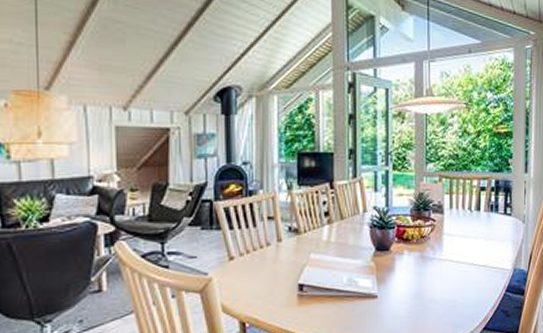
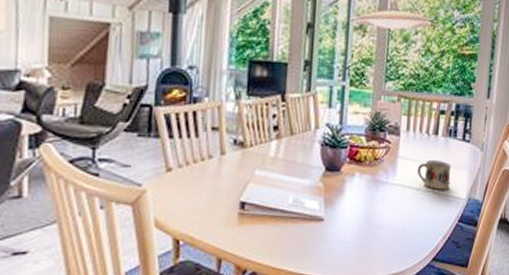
mug: none [462,234,495,263] -> present [417,159,452,190]

